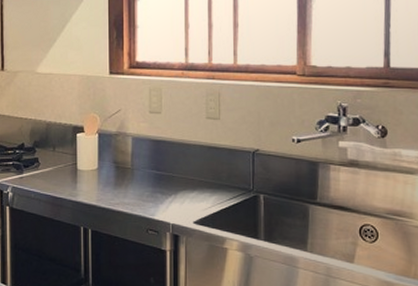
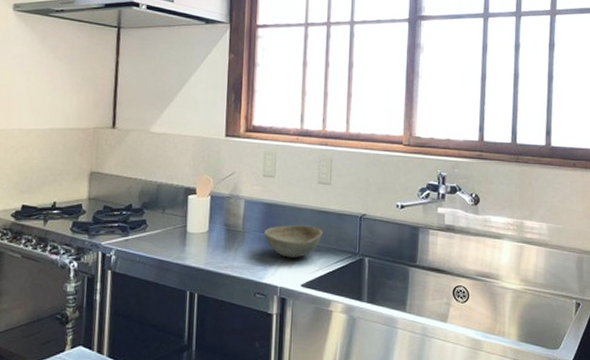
bowl: none [153,161,214,195] -> present [263,225,323,258]

